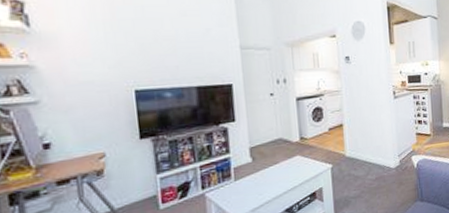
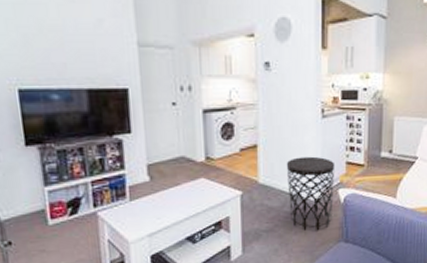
side table: none [367,130,408,194] -> present [286,156,335,231]

